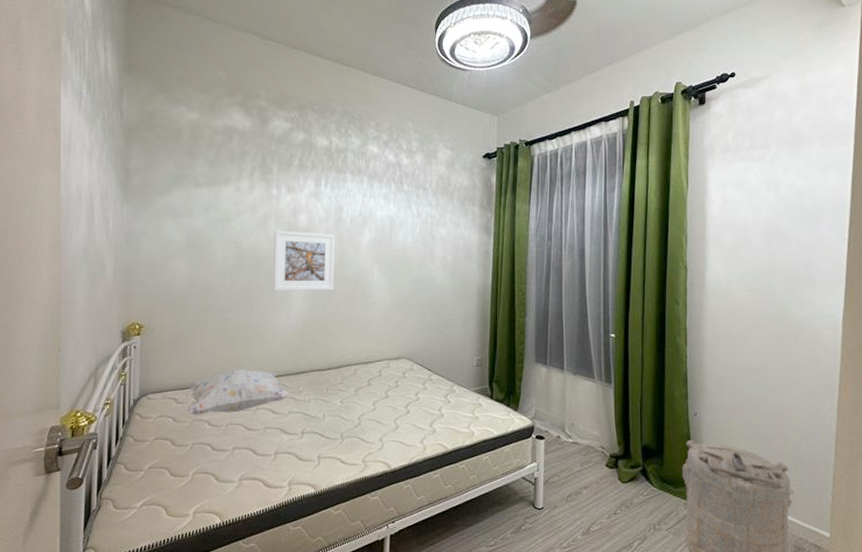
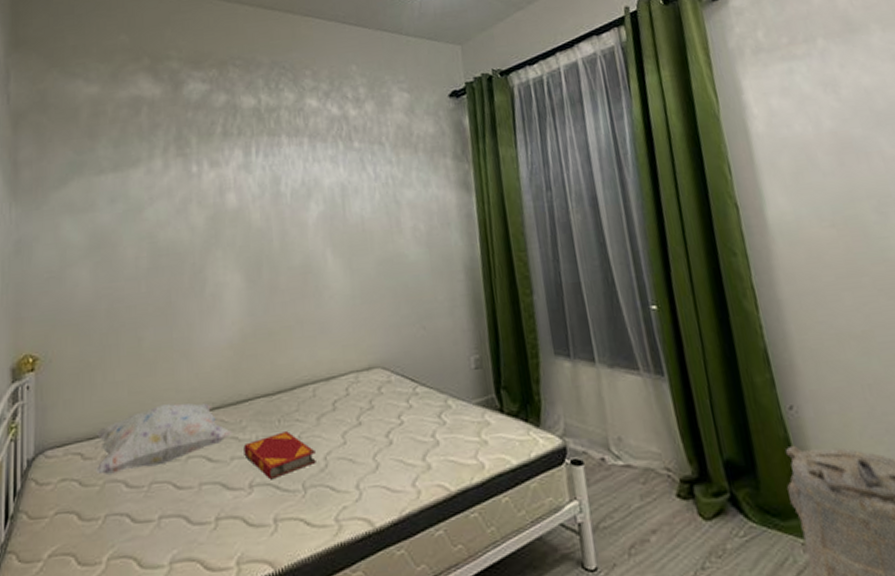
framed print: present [273,230,336,291] -> none [196,212,278,295]
hardback book: none [299,397,352,430] -> present [243,431,316,480]

